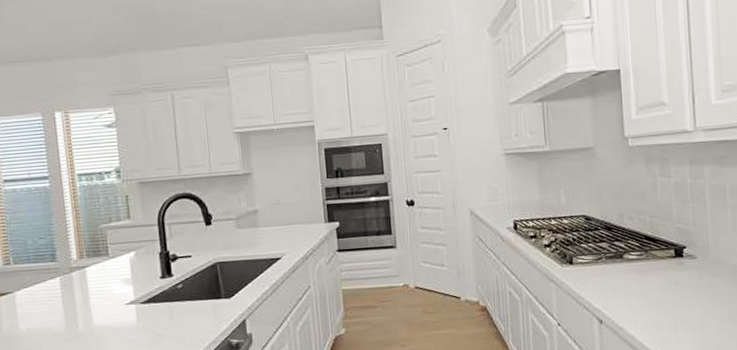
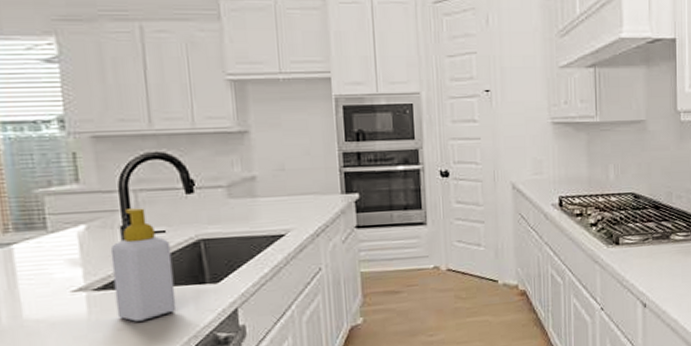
soap bottle: none [152,238,200,329] -> present [110,208,177,322]

